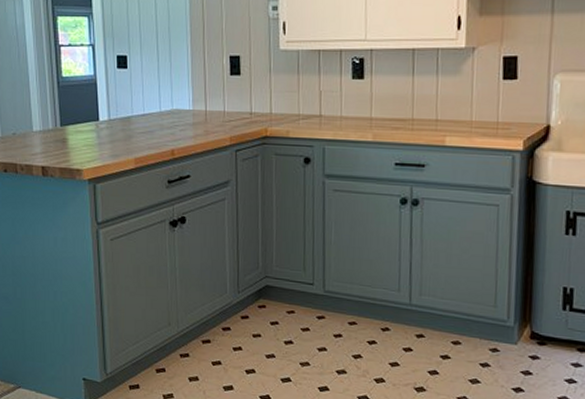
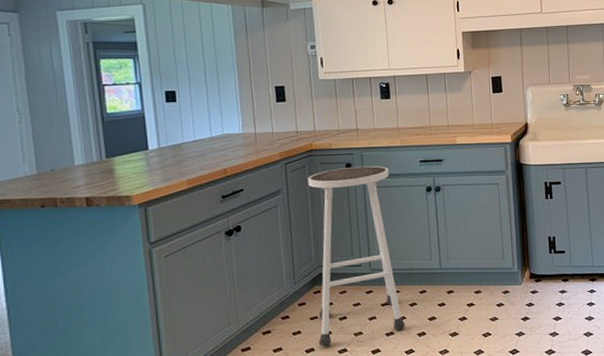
stool: none [259,162,360,371] -> present [307,165,405,347]

